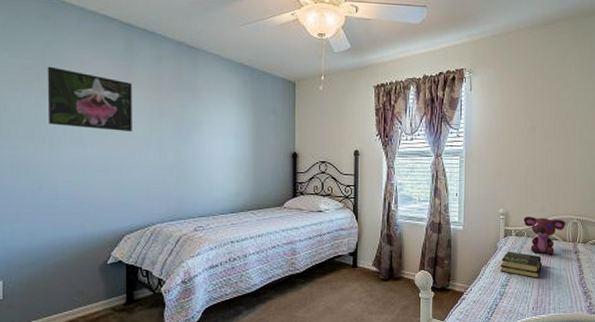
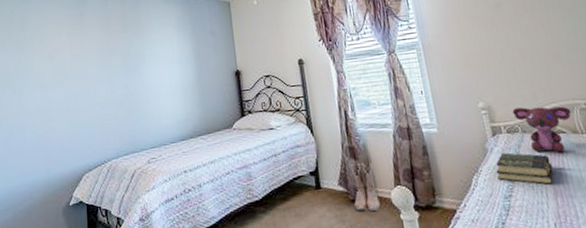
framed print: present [47,66,132,131] -> none [16,24,86,76]
boots: none [383,249,405,289] -> present [350,163,381,211]

